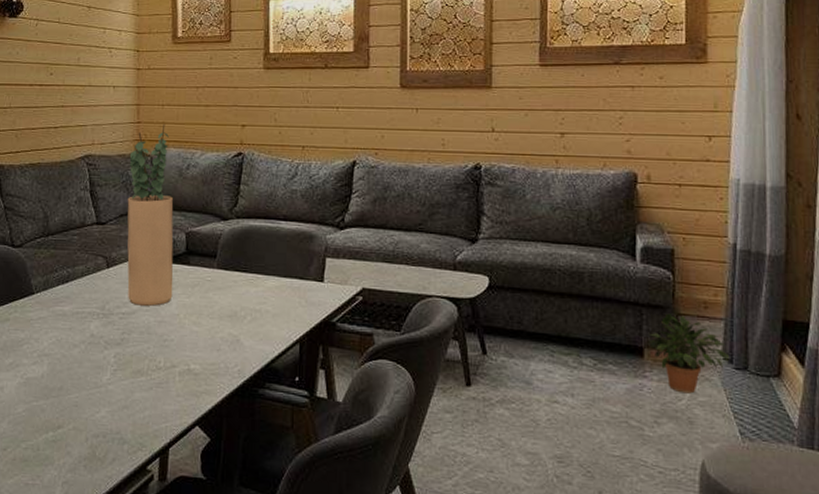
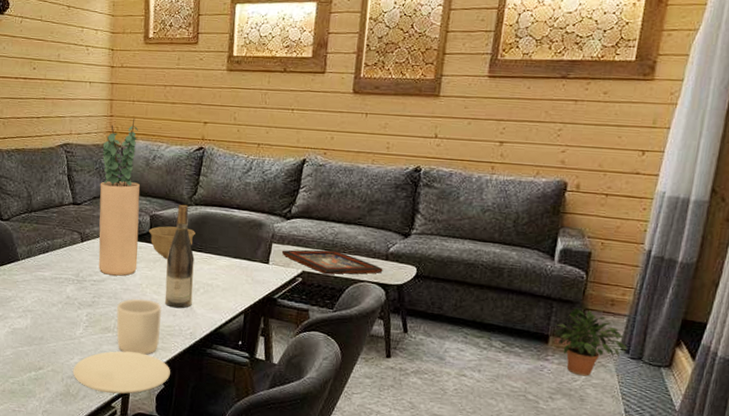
plate: none [99,398,217,454] -> present [73,351,170,395]
mug: none [149,332,204,401] -> present [116,298,162,355]
bowl: none [185,244,238,282] -> present [149,226,195,259]
wine bottle: none [206,218,239,341] -> present [164,204,195,308]
decorative tray: none [337,261,452,291] -> present [281,249,383,275]

